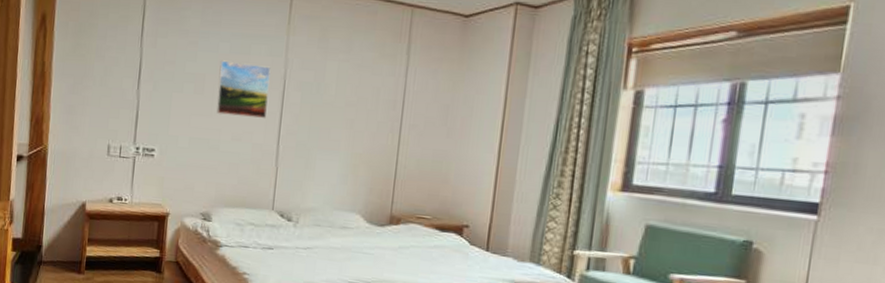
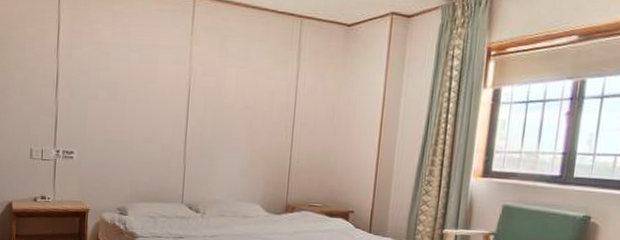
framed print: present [216,60,271,119] -> none [128,69,177,122]

